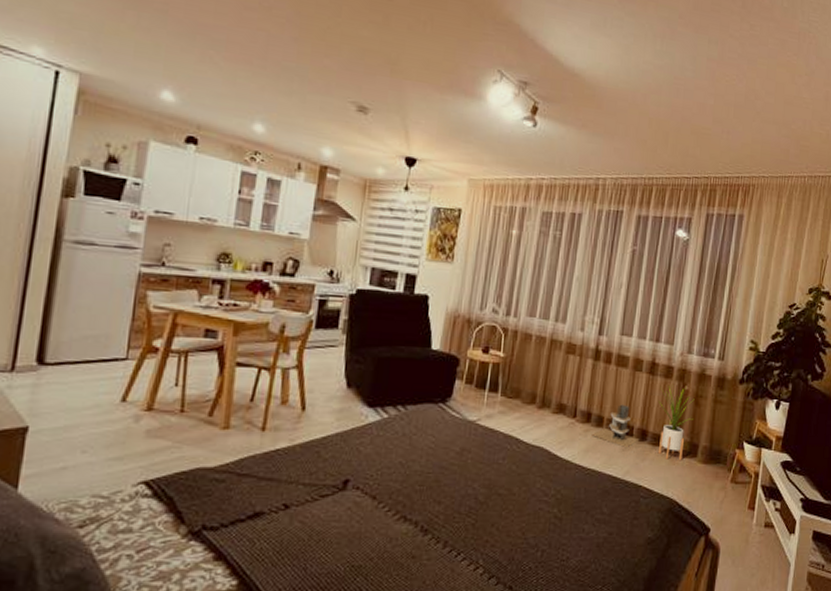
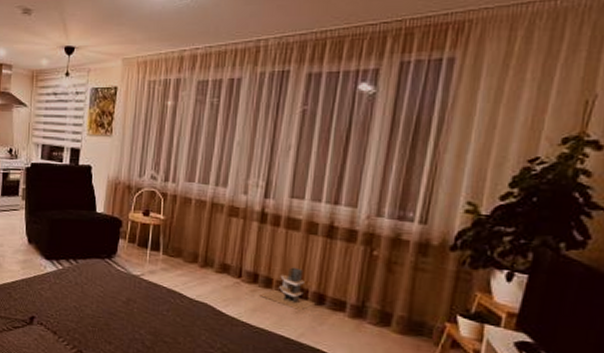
house plant: present [658,385,695,460] -> none [338,249,387,328]

